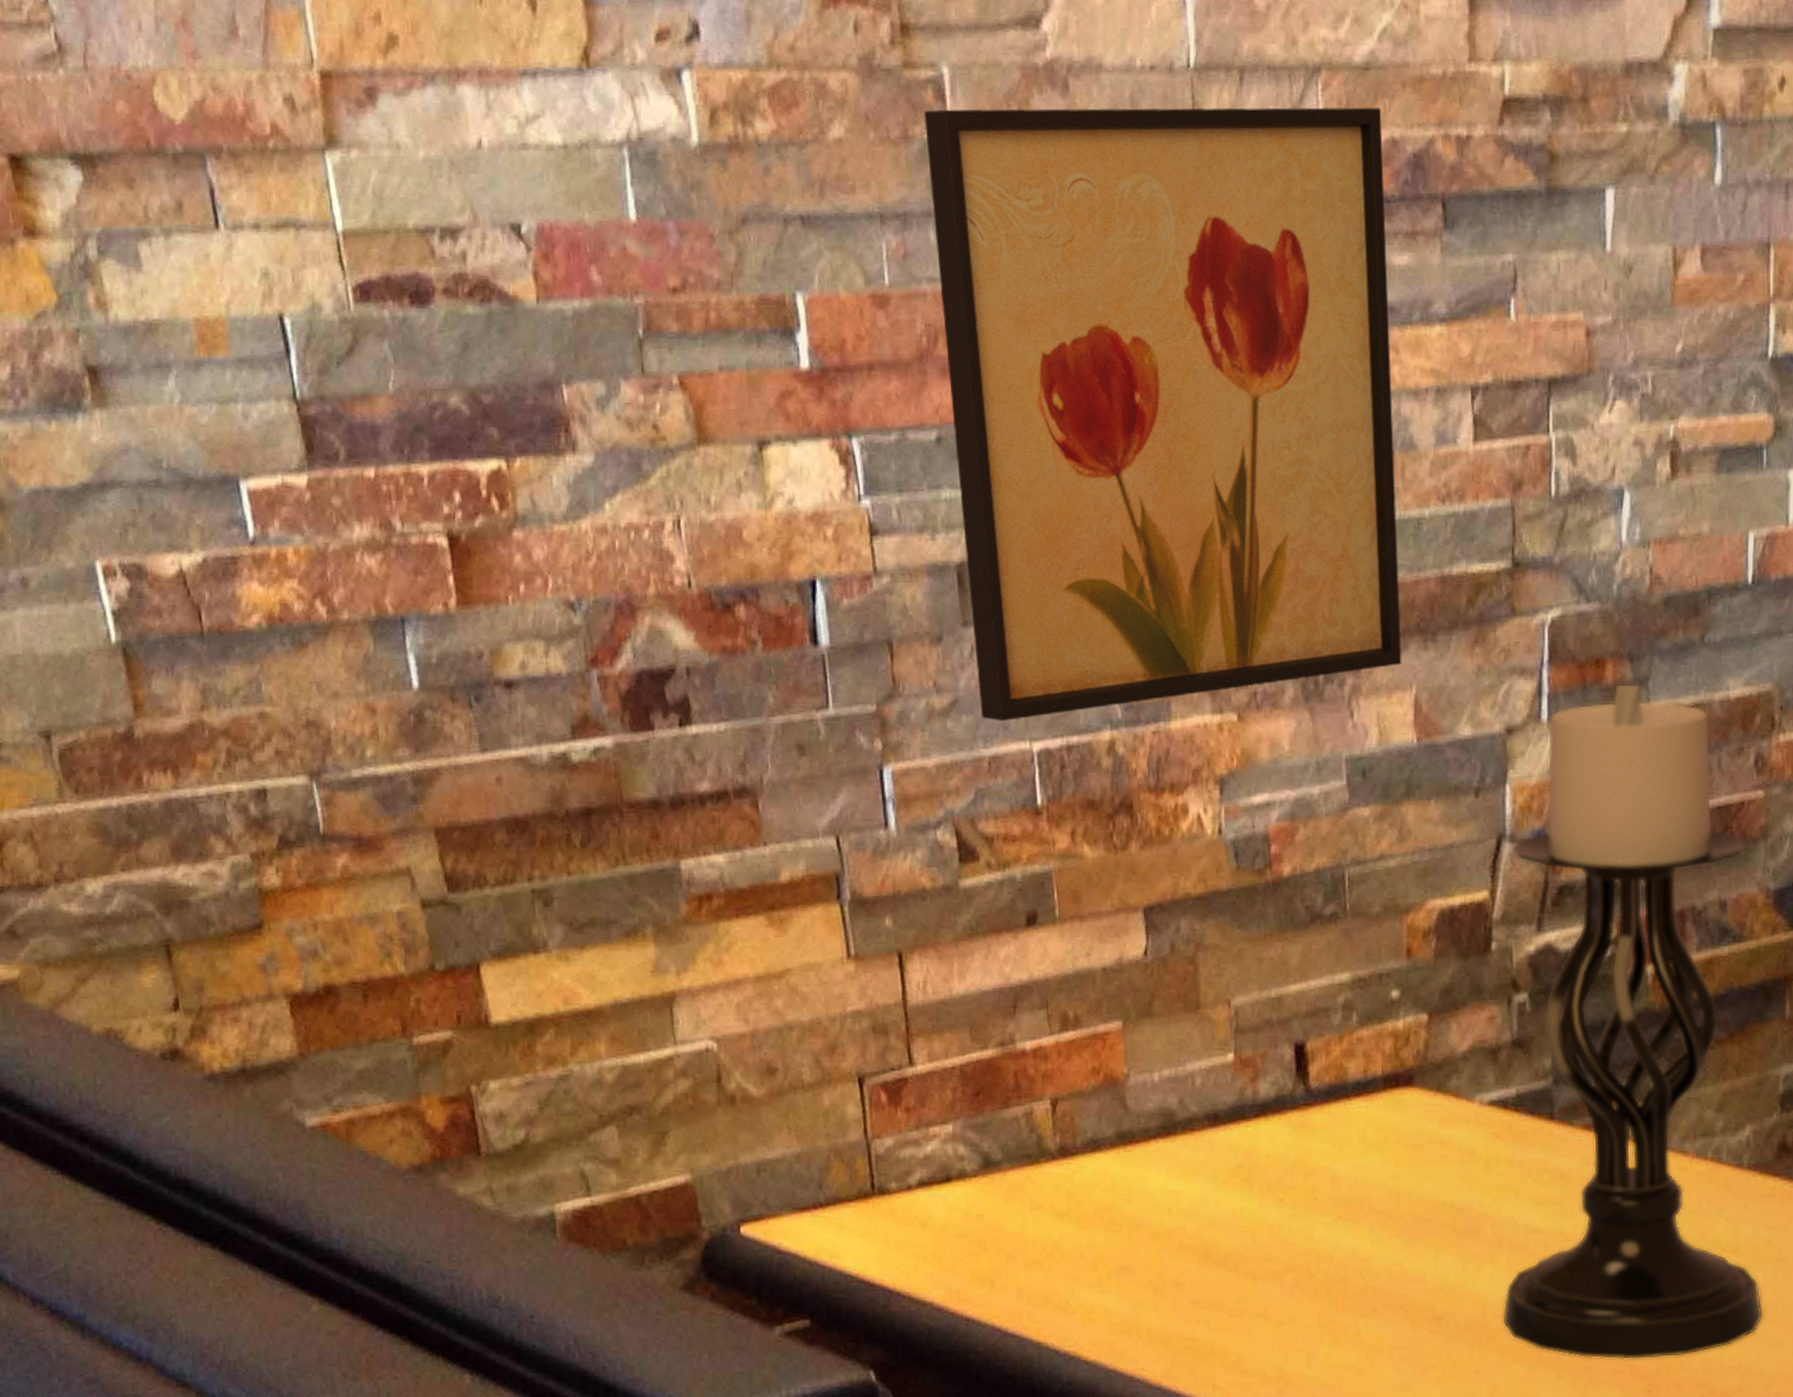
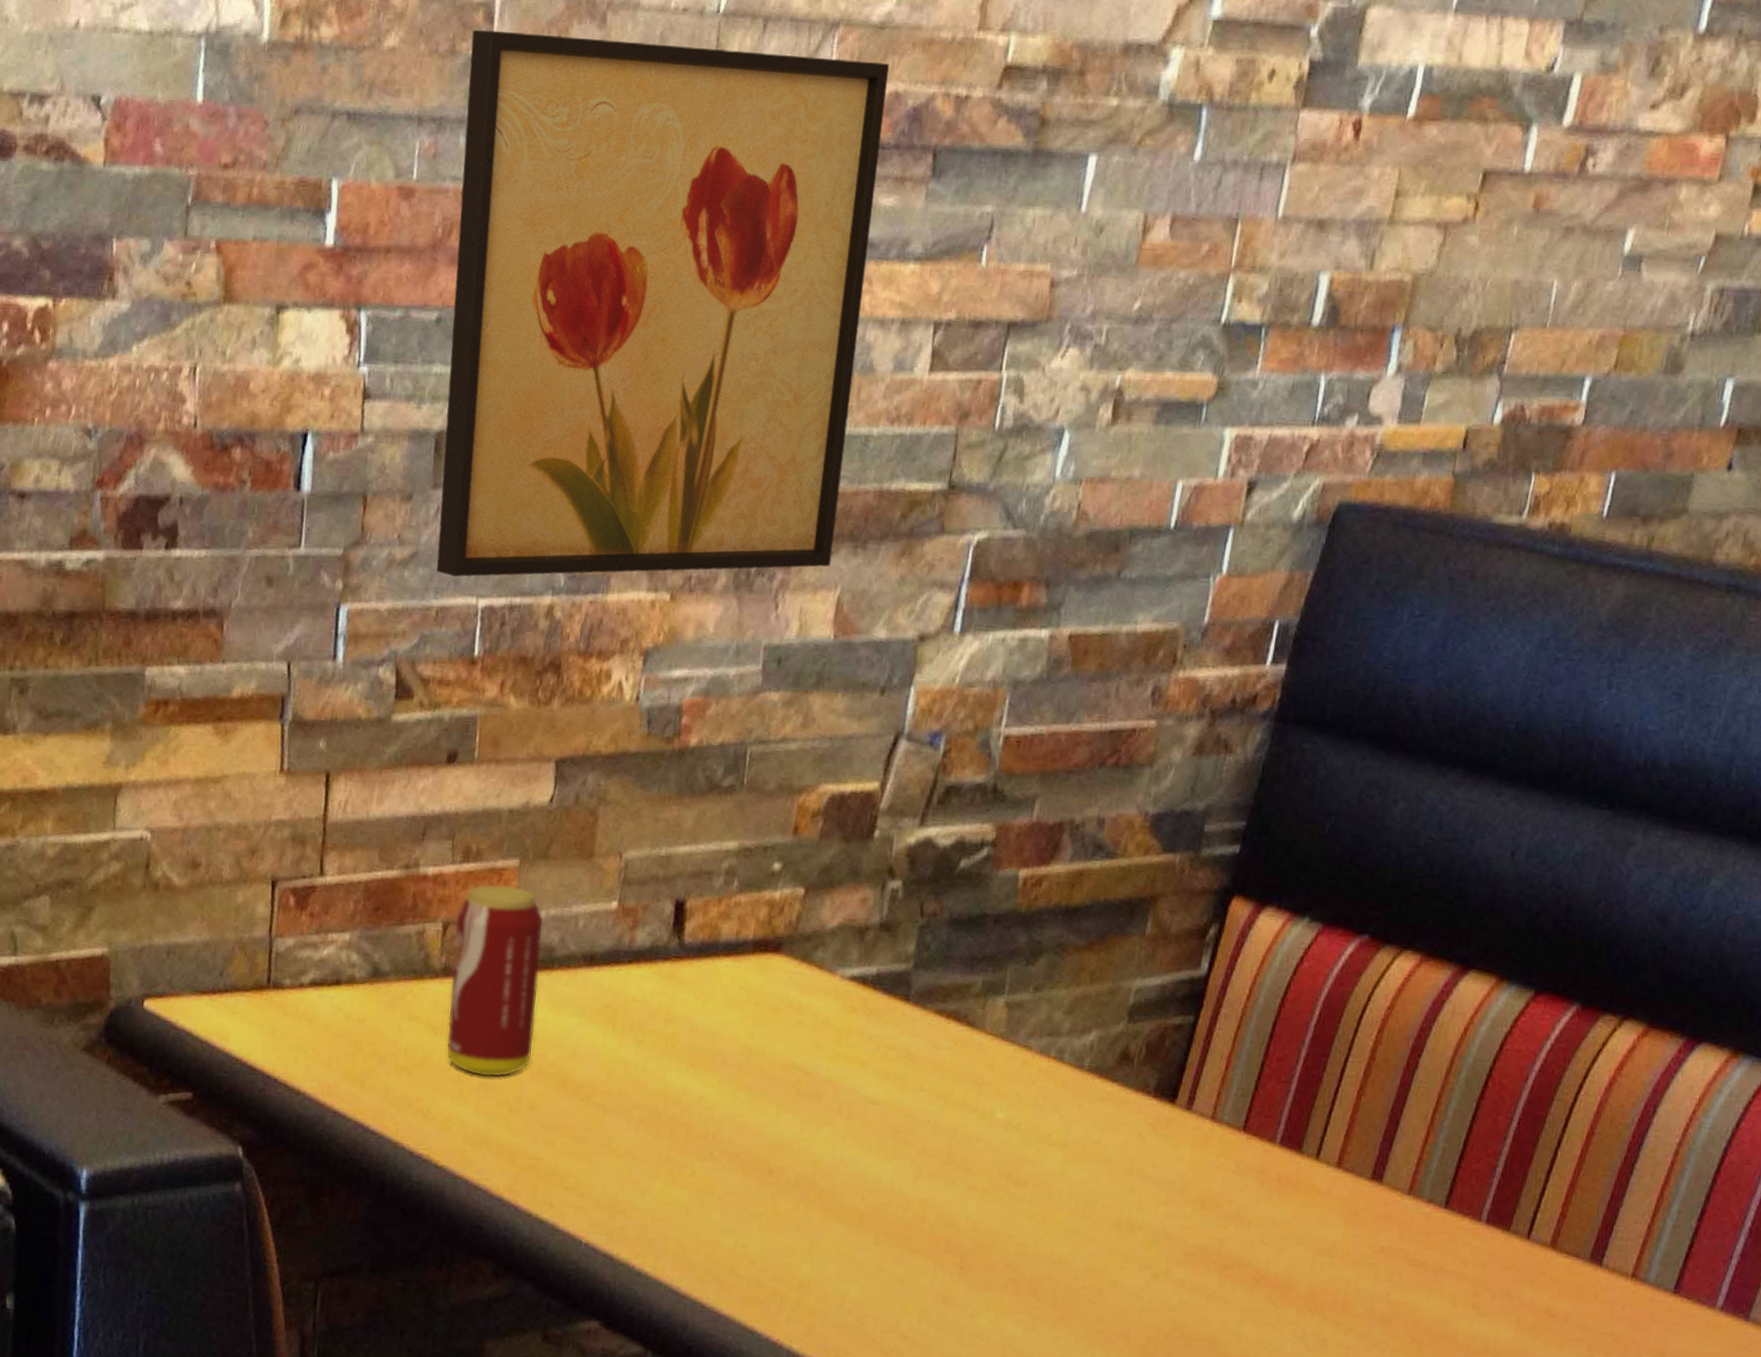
beverage can: none [1062,1049,1169,1260] -> present [446,883,544,1078]
candle holder: present [1501,683,1764,1360] -> none [830,606,1134,1239]

